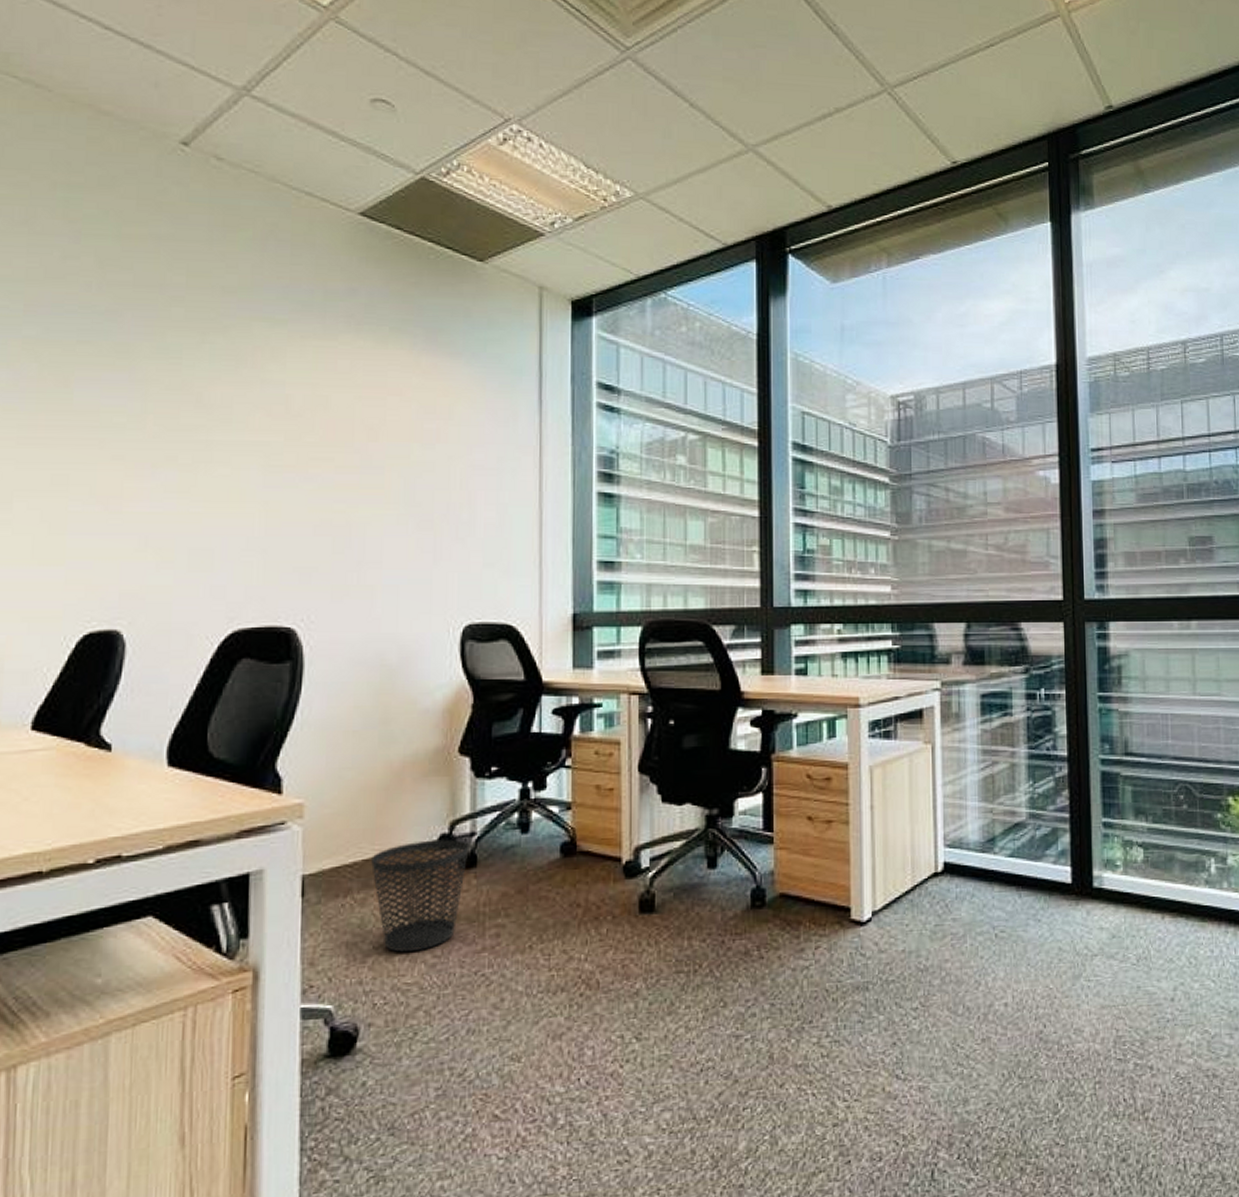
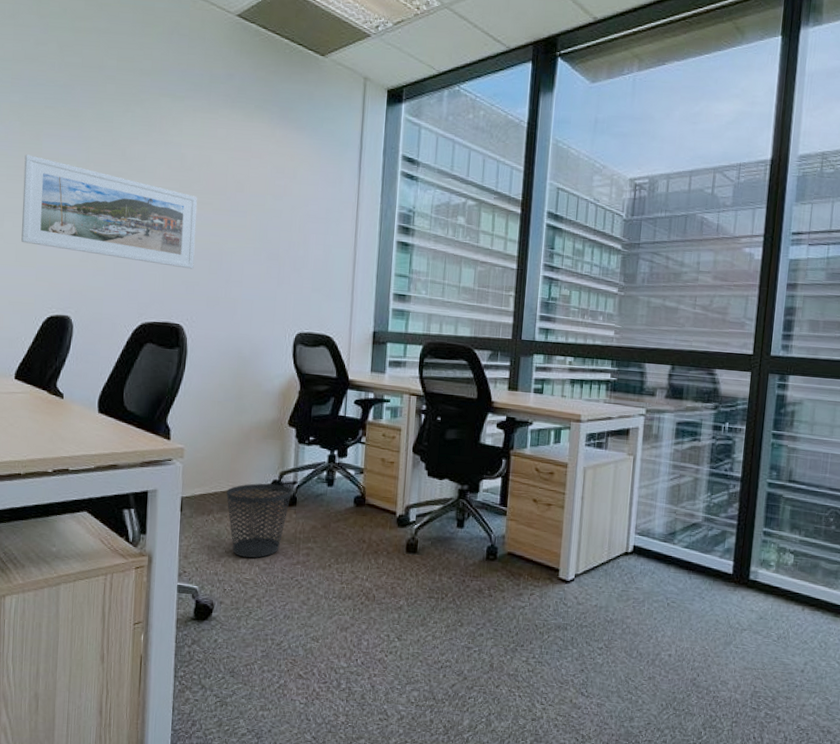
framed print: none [41,408,312,550] -> present [21,154,198,269]

